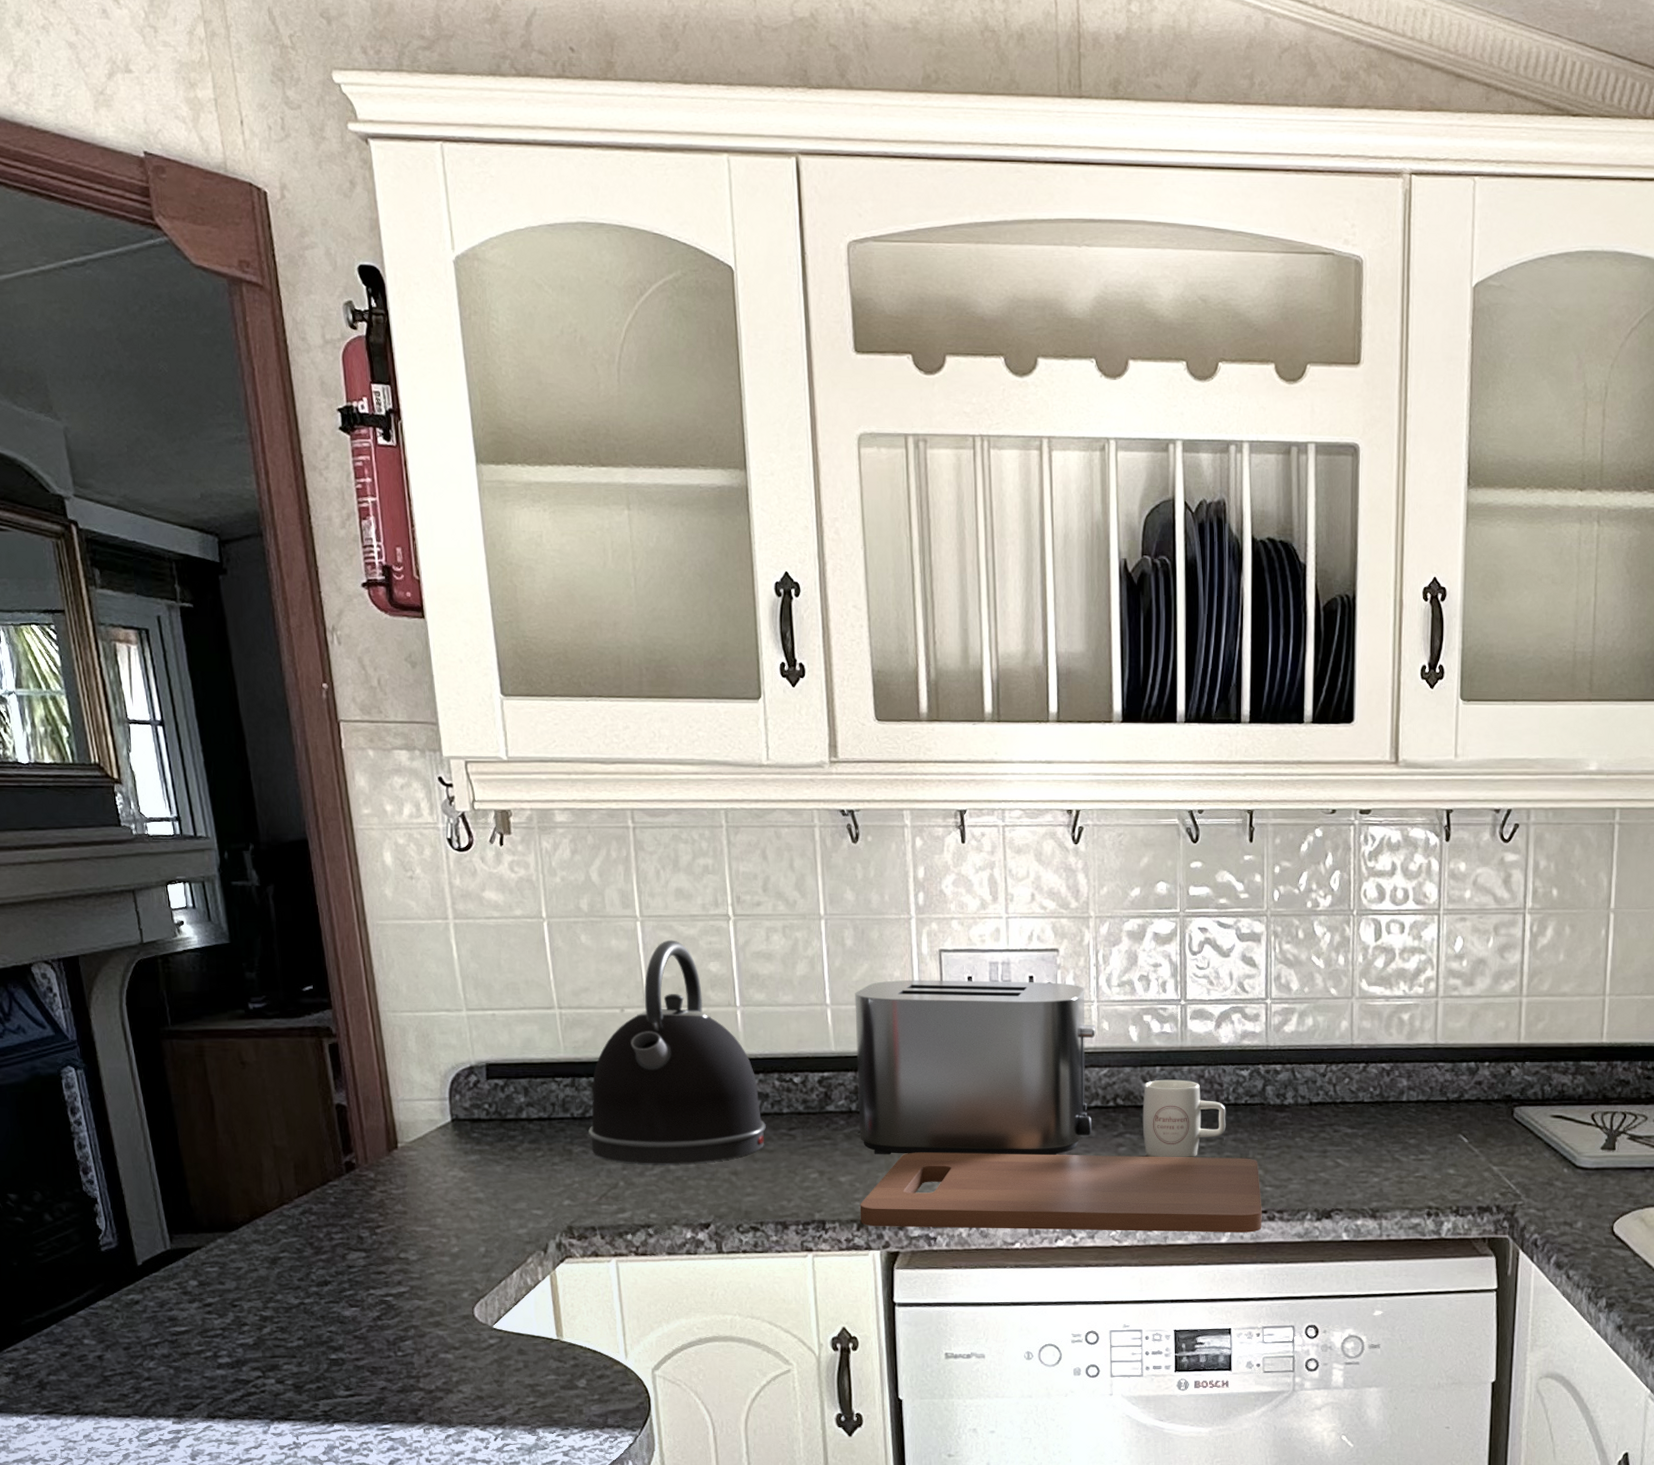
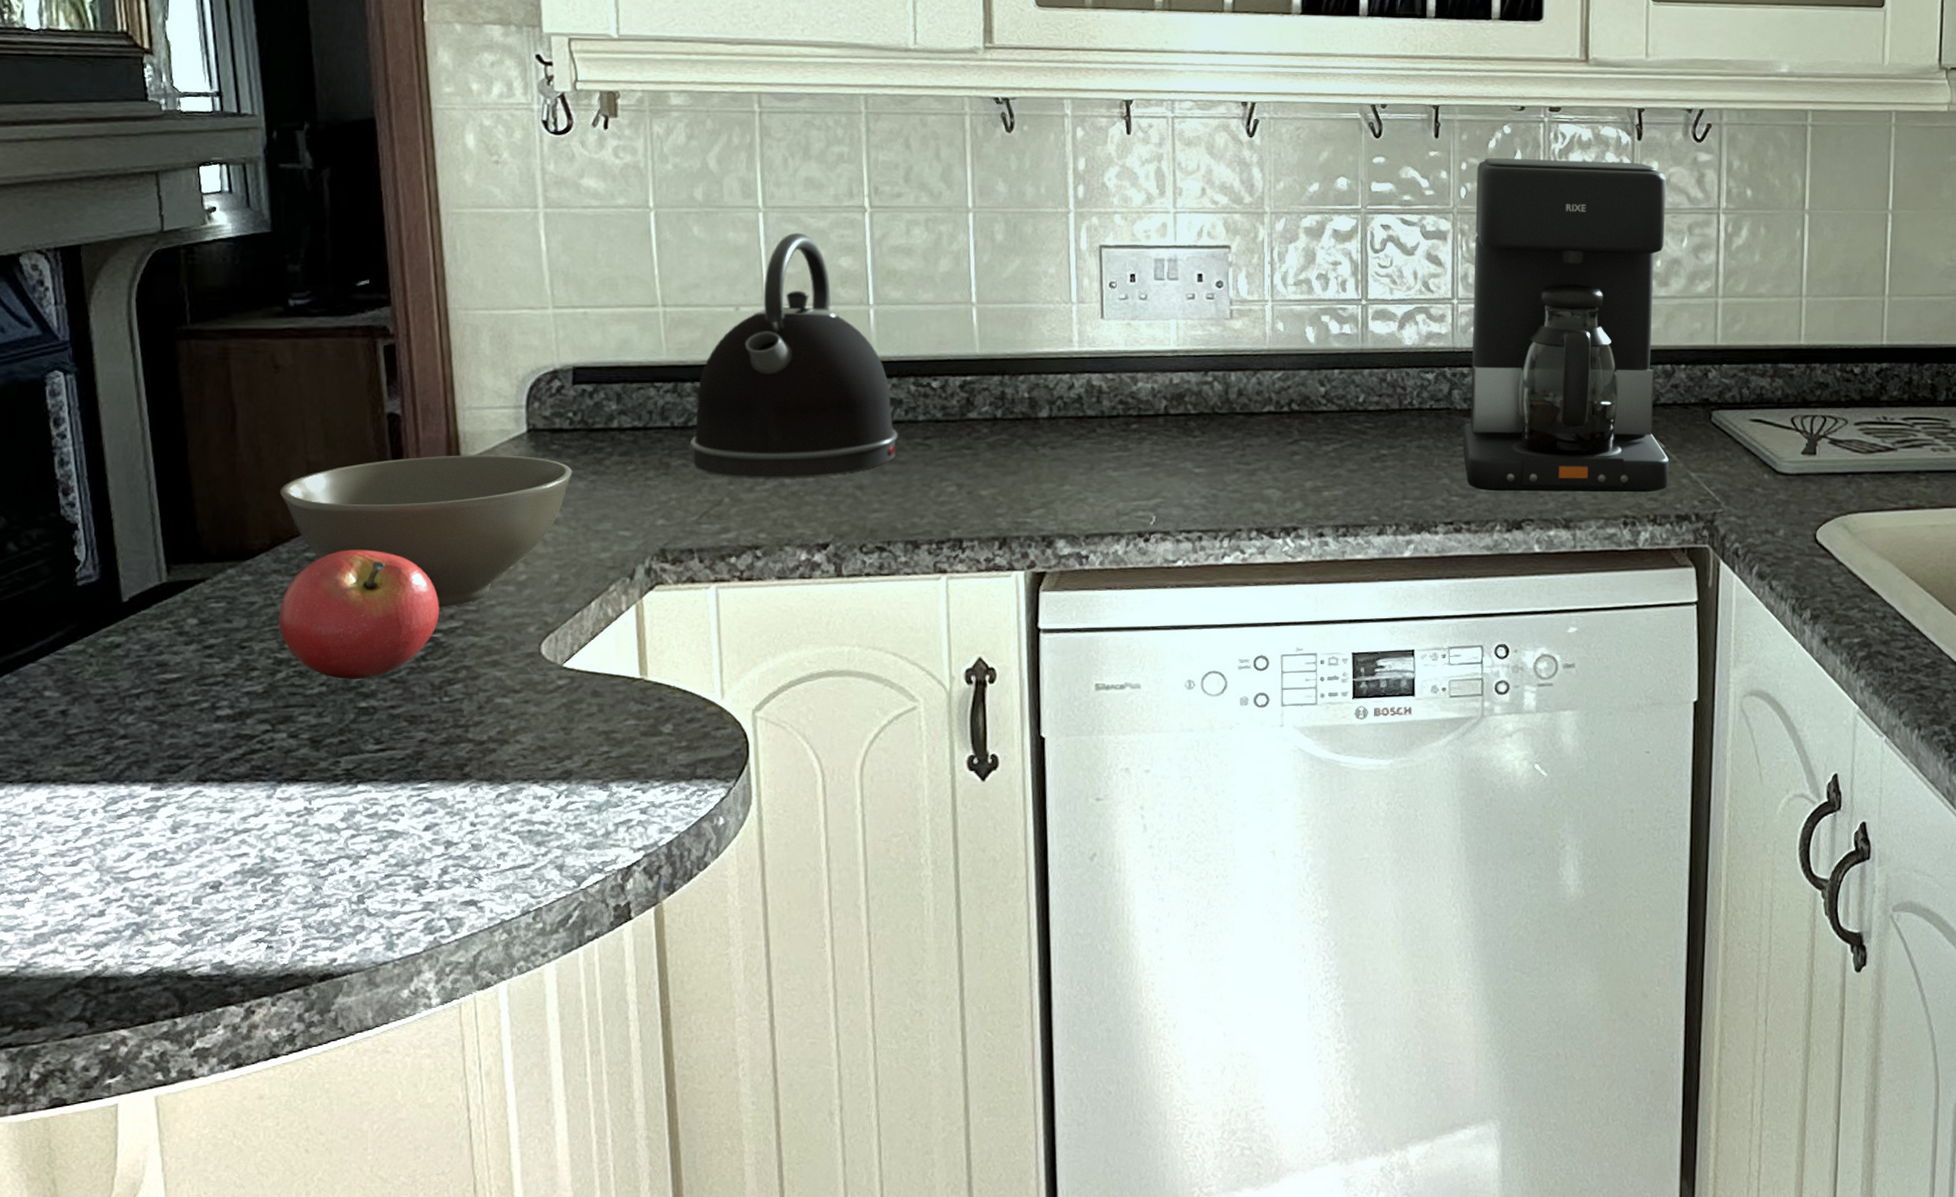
bowl: none [254,1141,491,1275] -> present [280,455,573,608]
fruit: none [261,1223,389,1335] -> present [279,549,439,679]
toaster: present [855,979,1097,1156] -> none [1003,277,1271,466]
cutting board: present [860,1152,1262,1233] -> none [1002,462,1448,546]
mug: present [1142,1079,1226,1158] -> none [1319,383,1410,467]
coffee maker: none [1276,861,1474,1185] -> present [1462,158,1669,493]

